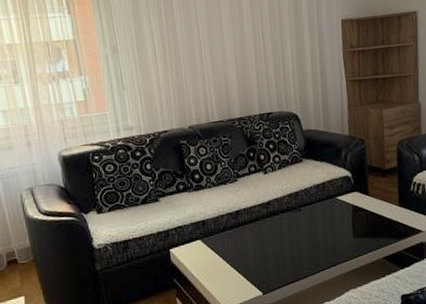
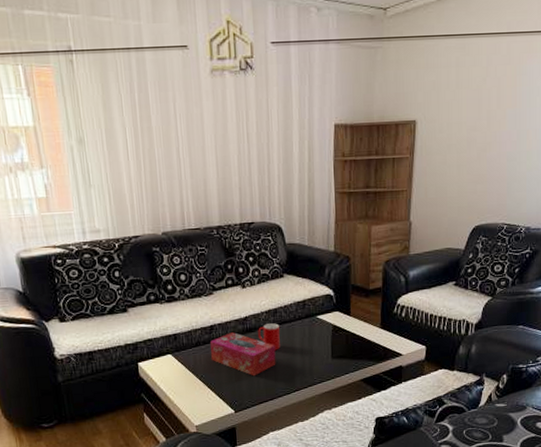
tissue box: none [237,216,300,258] -> present [210,332,276,377]
cup: none [281,206,303,232] -> present [258,323,280,351]

